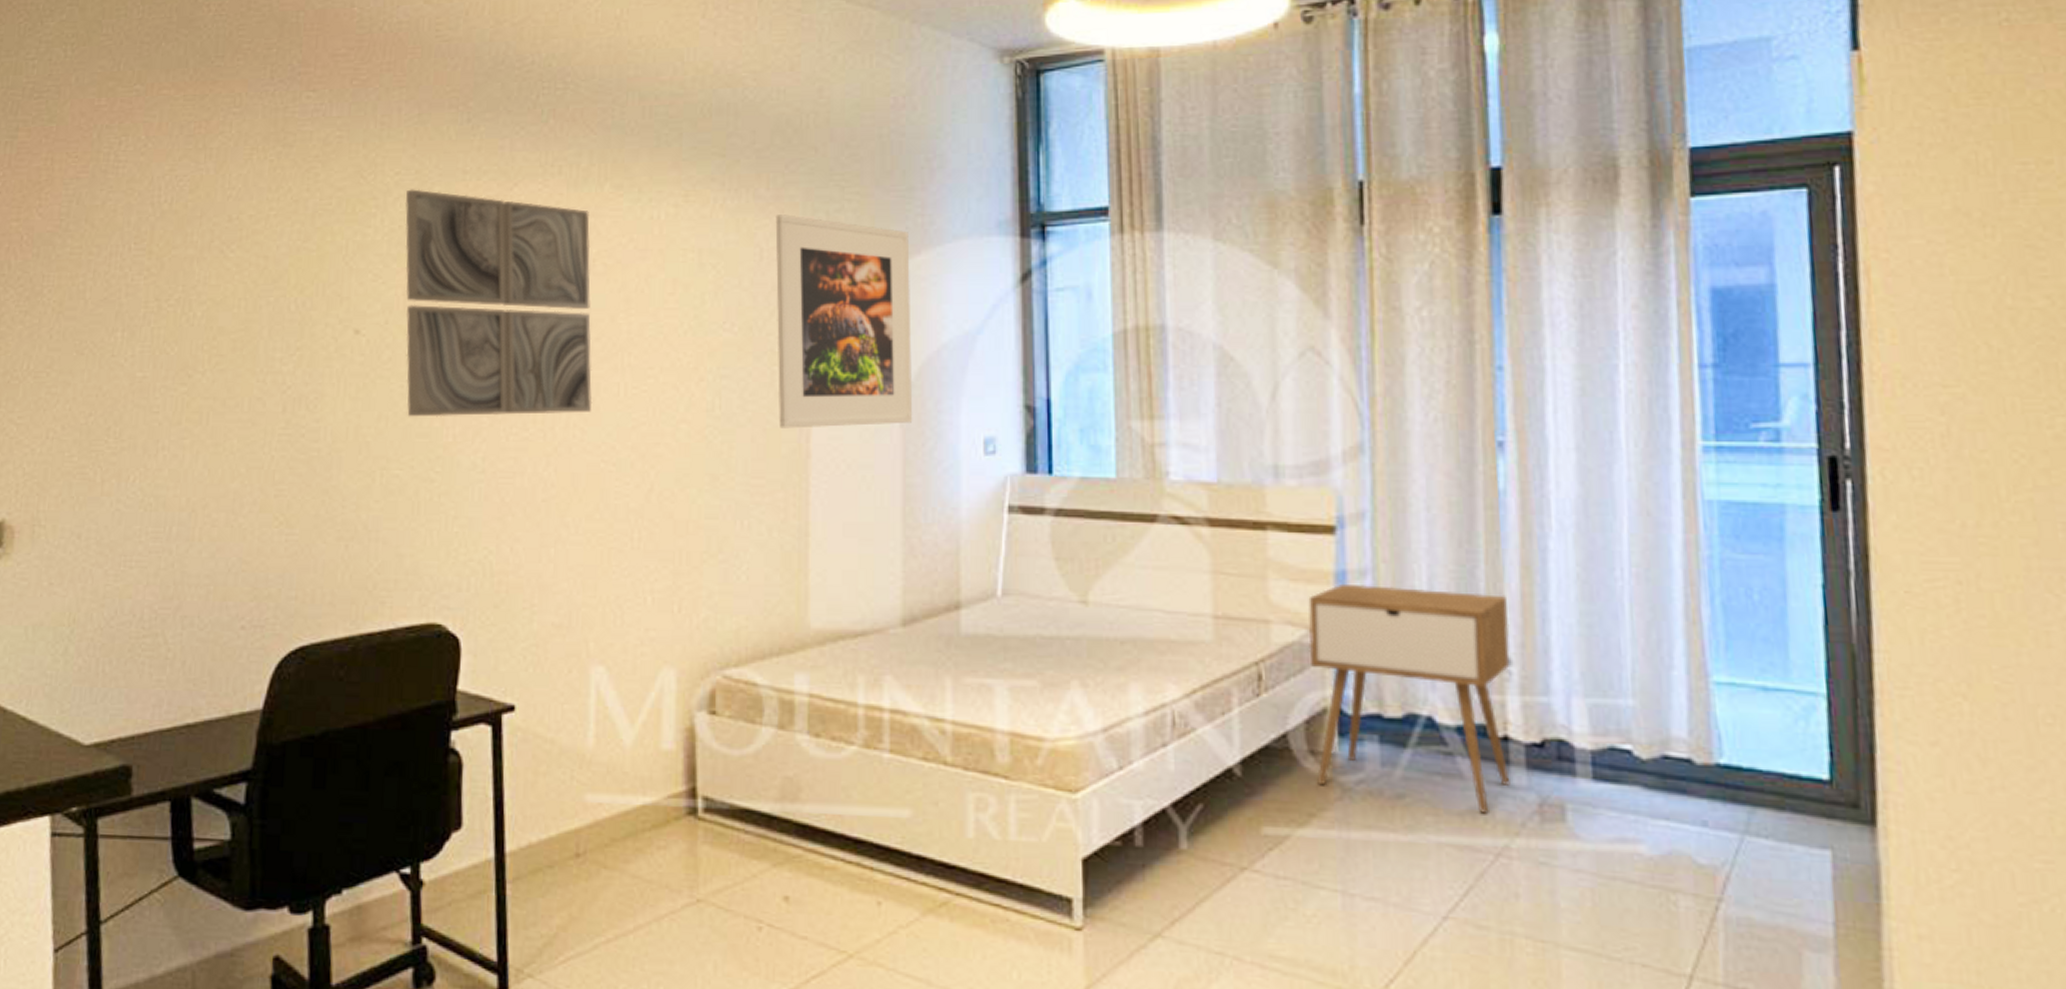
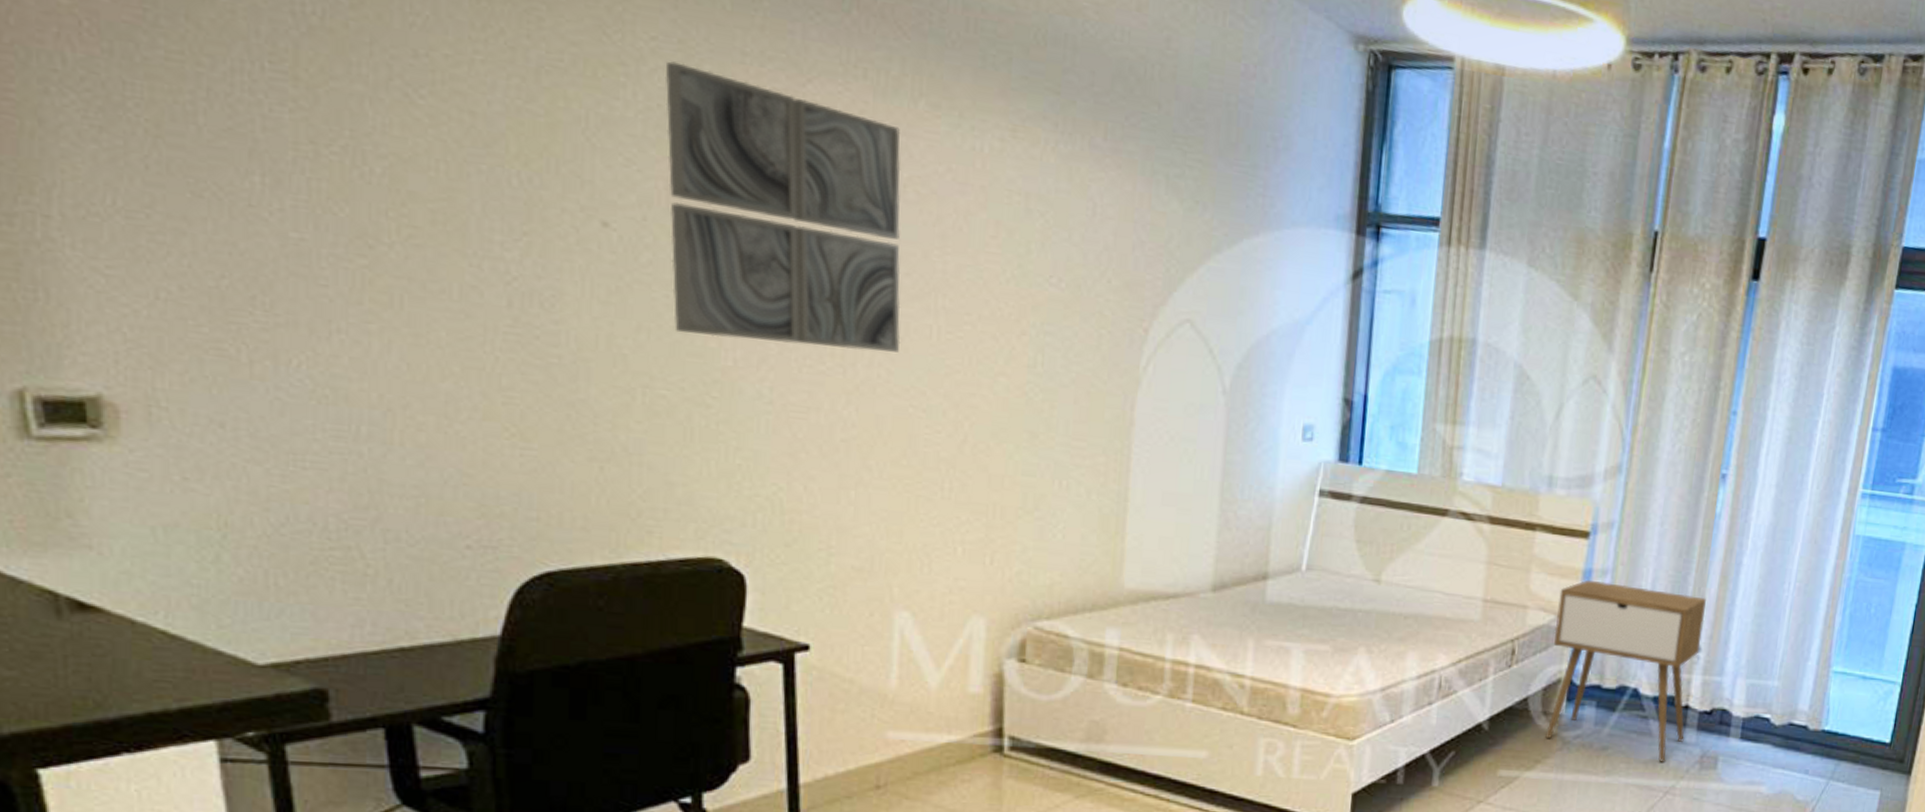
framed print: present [775,214,913,429] -> none [1103,169,1249,403]

